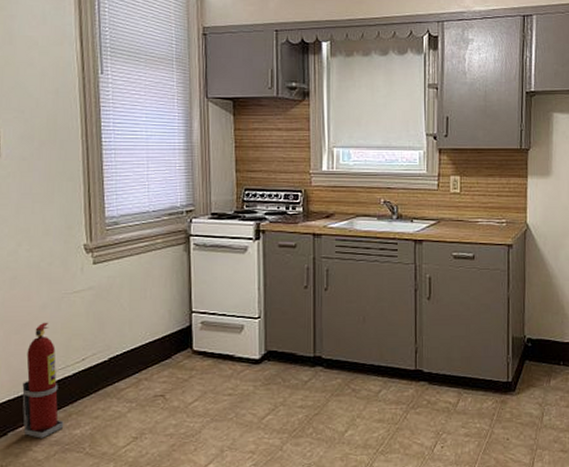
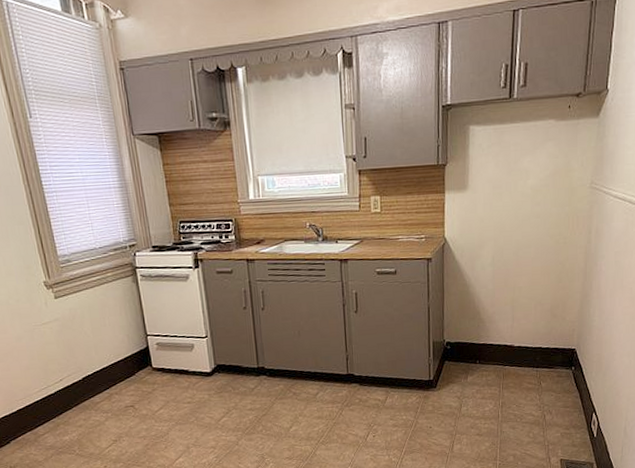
fire extinguisher: present [22,322,64,438] -> none [12,350,55,445]

